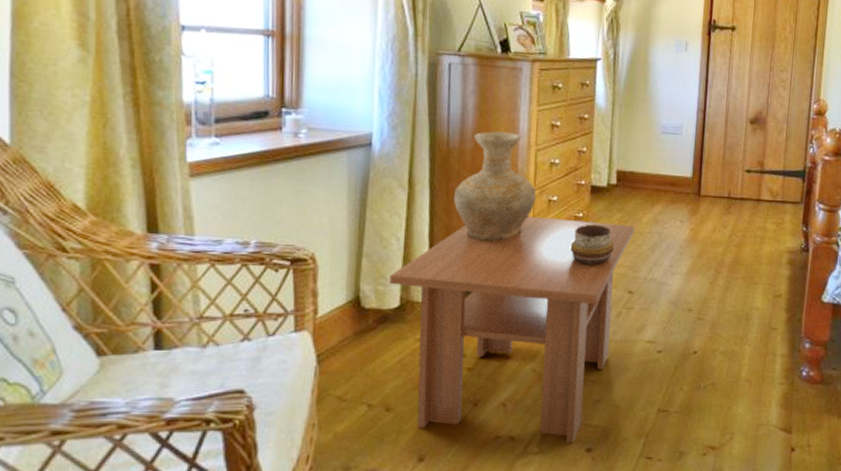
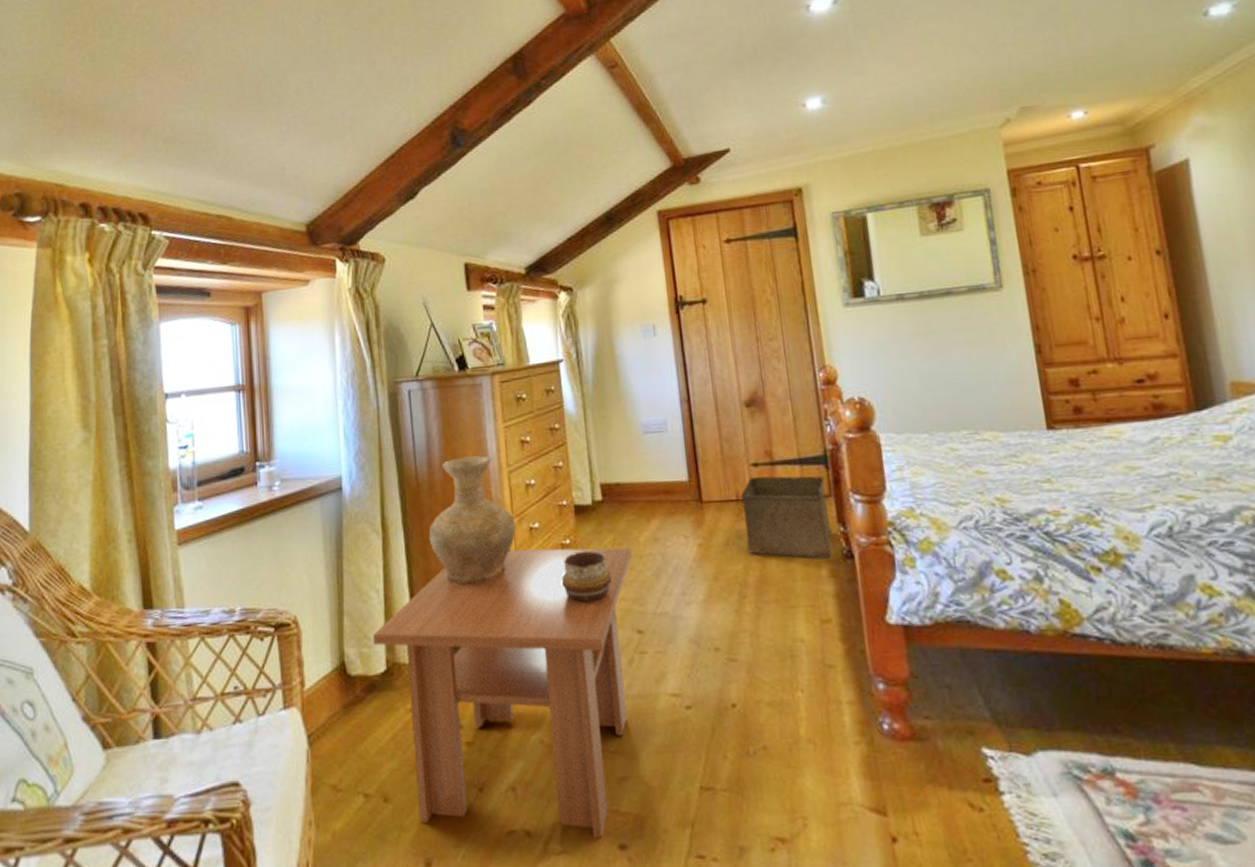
storage bin: none [729,180,800,250] -> present [739,476,833,559]

